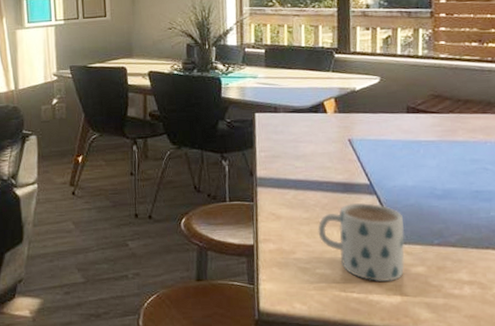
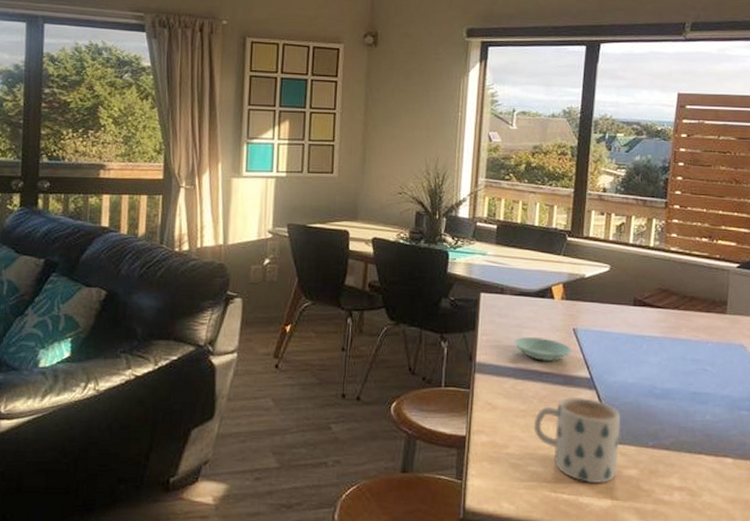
saucer: none [292,150,349,172] -> present [514,337,571,361]

